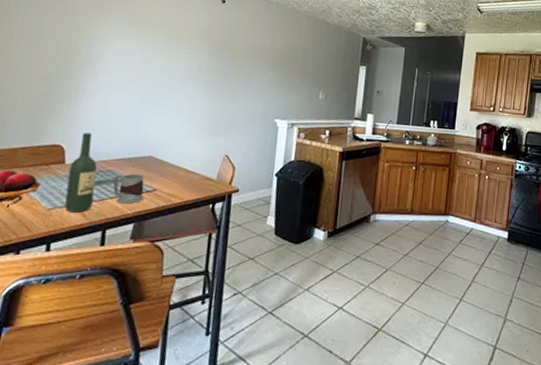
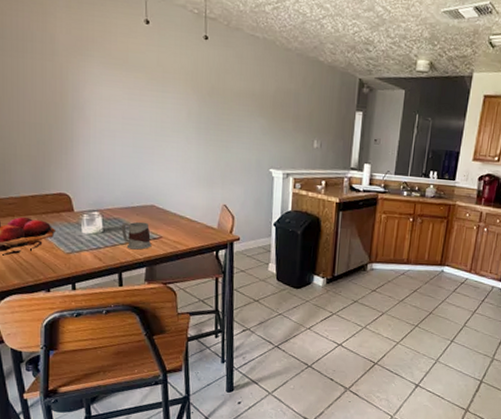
wine bottle: present [64,132,97,213] -> none [79,181,106,257]

